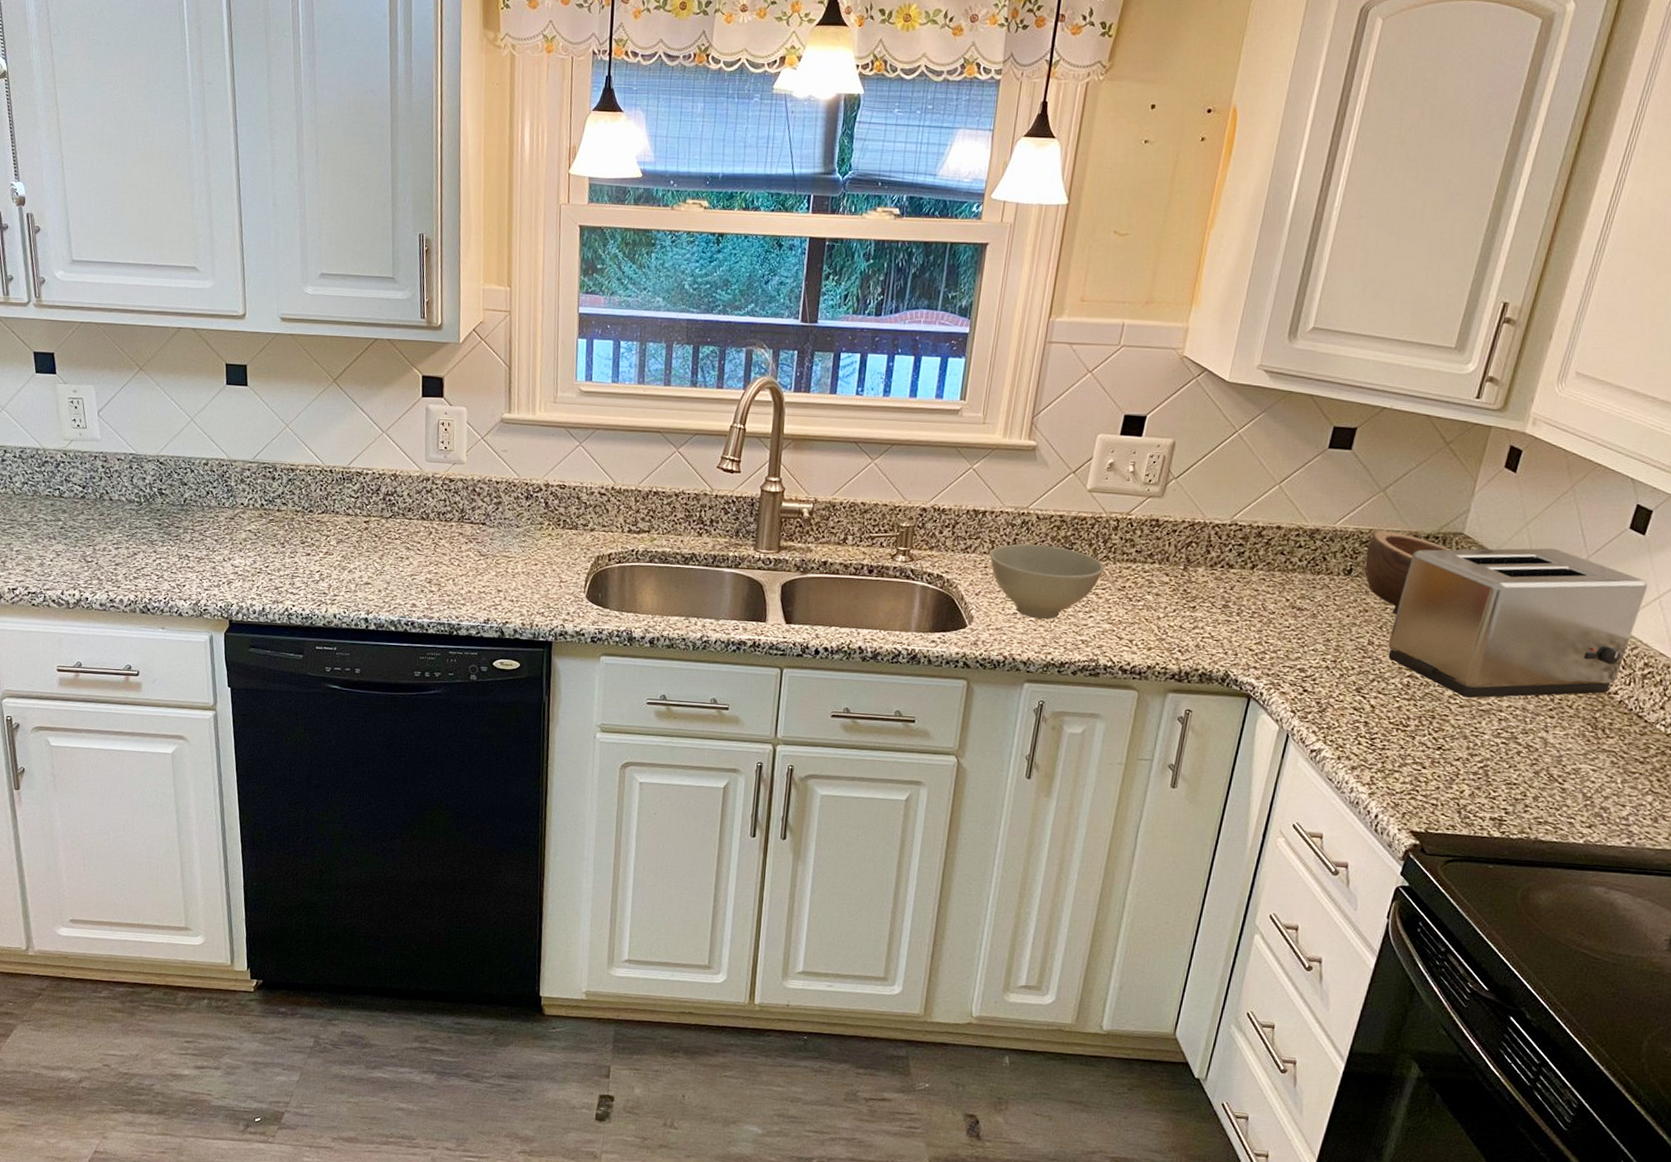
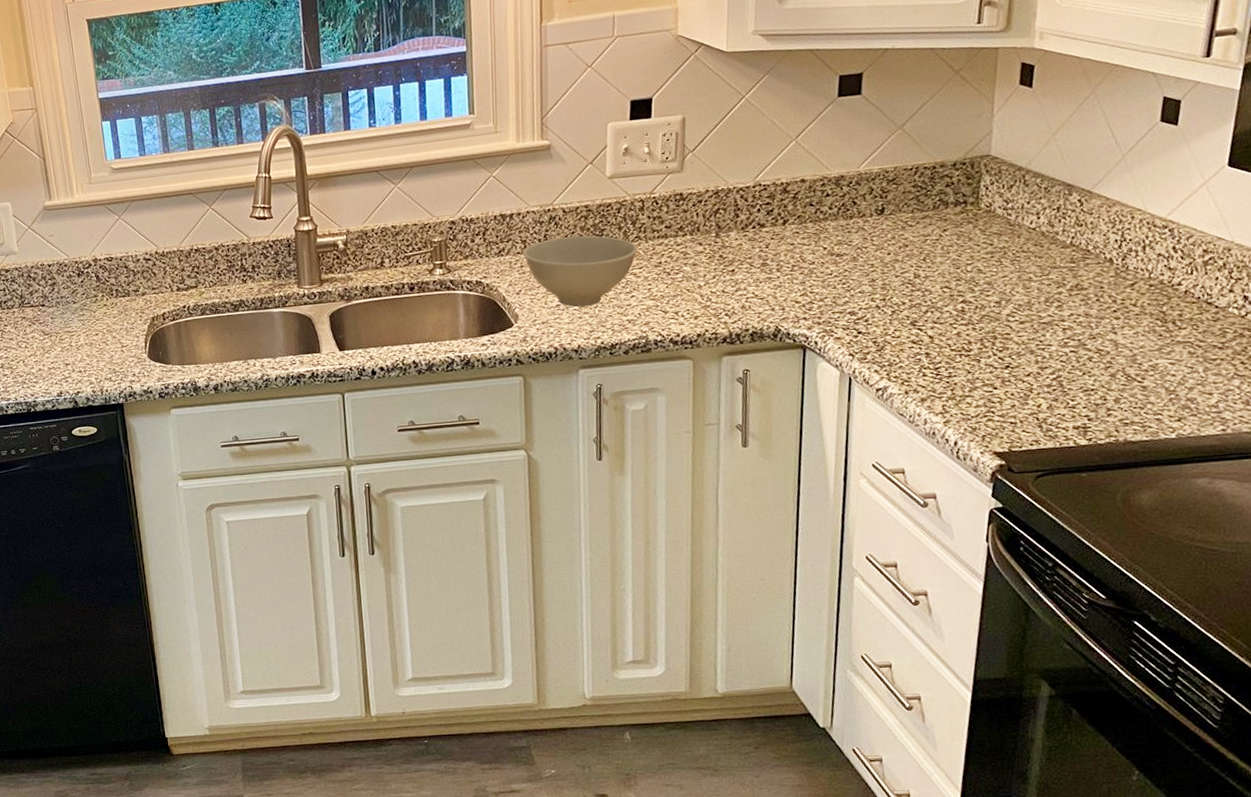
wooden bowl: present [1365,530,1452,614] -> none [895,165,982,244]
toaster: present [1388,548,1648,698] -> none [934,153,1191,313]

